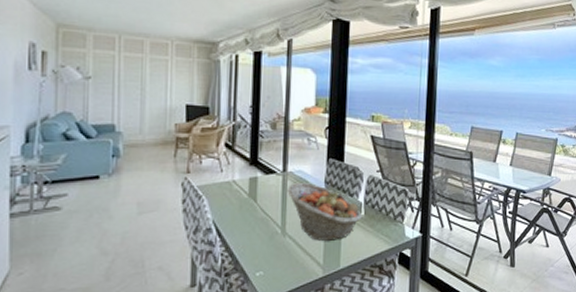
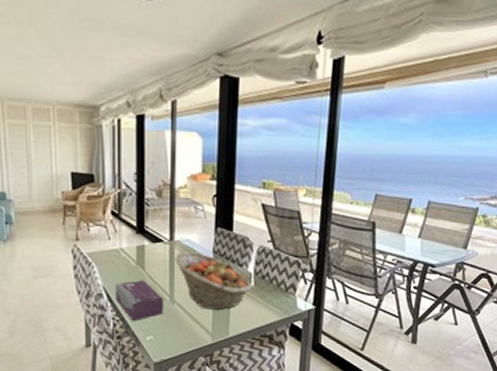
tissue box: none [225,213,275,257] -> present [115,280,163,322]

